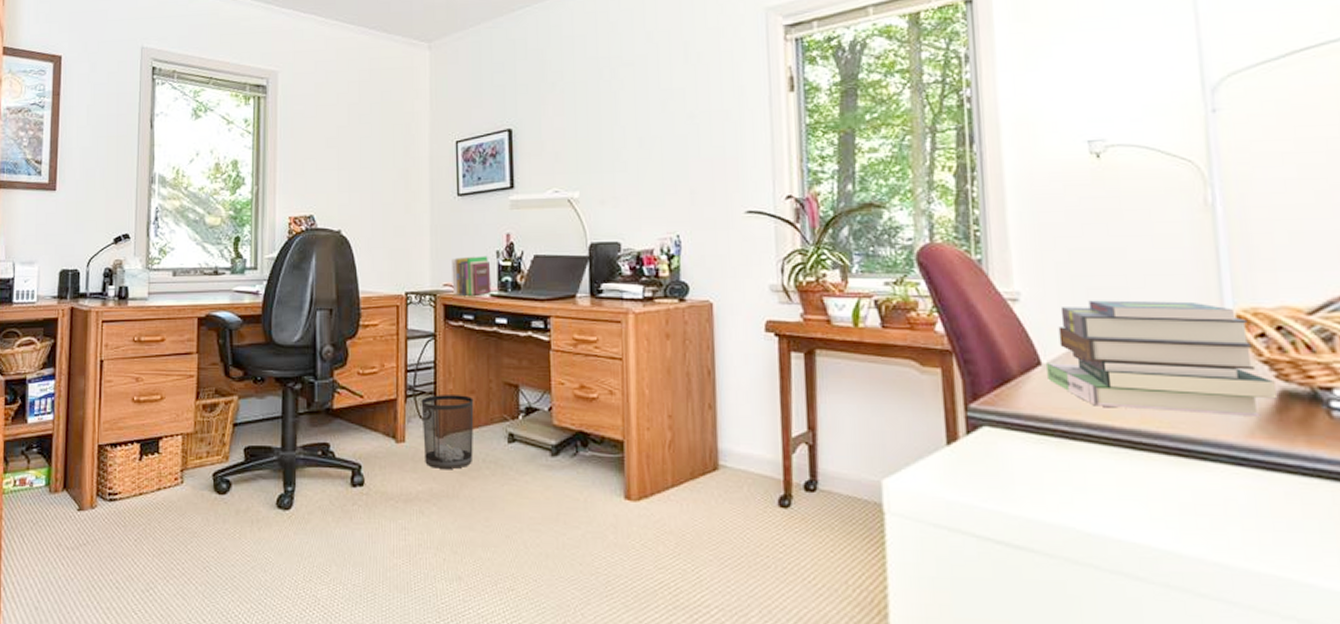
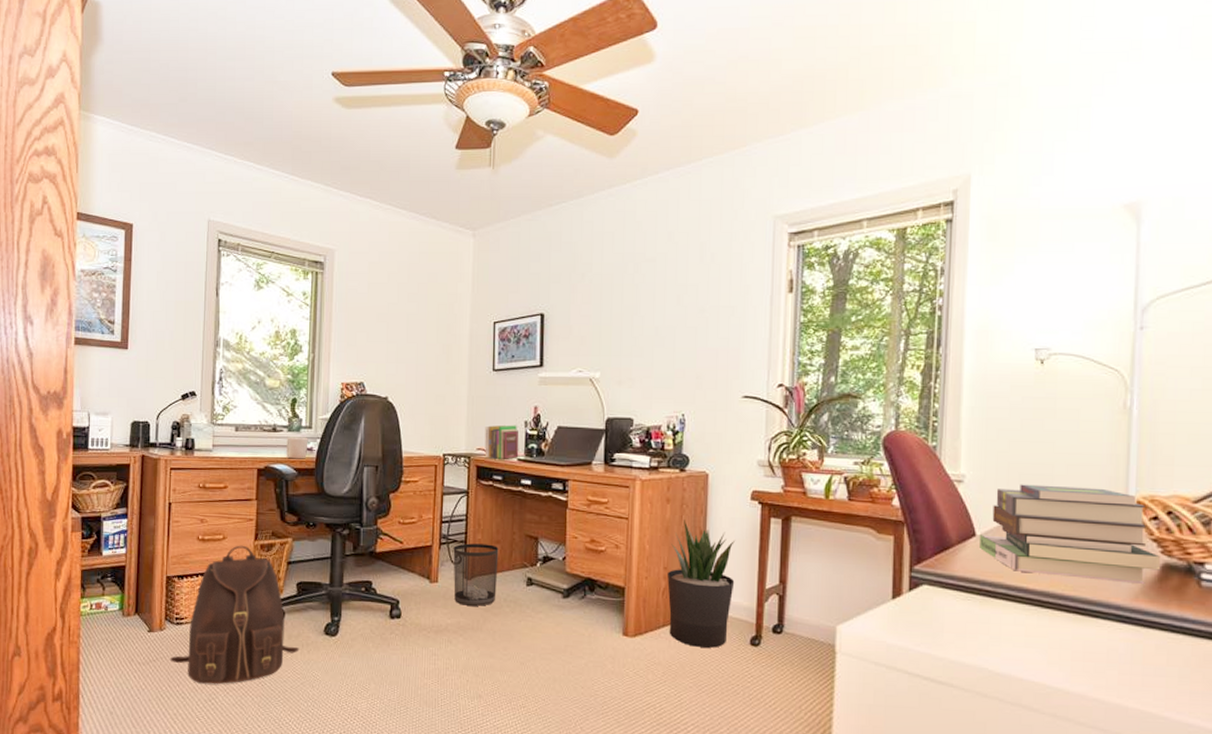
backpack: none [101,406,249,571] -> present [169,545,300,684]
mug: none [230,279,254,305] -> present [286,436,308,459]
planter: none [673,358,754,511] -> present [667,519,736,648]

